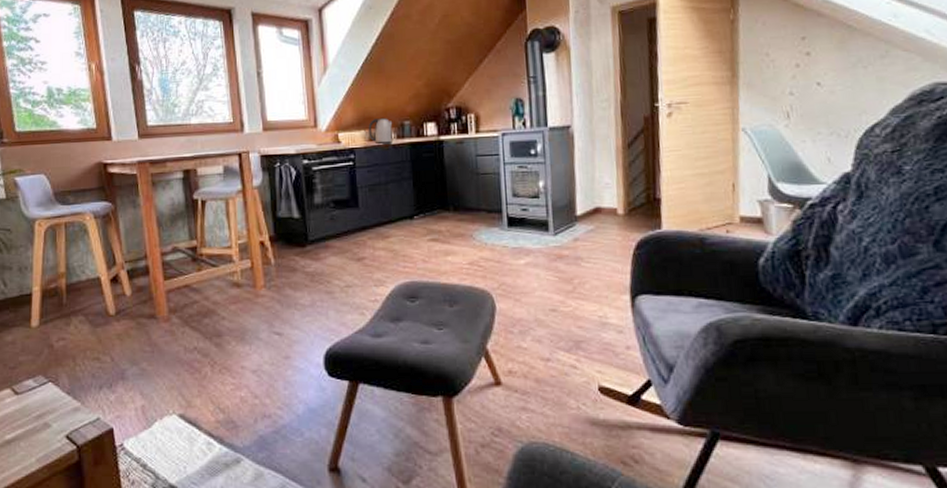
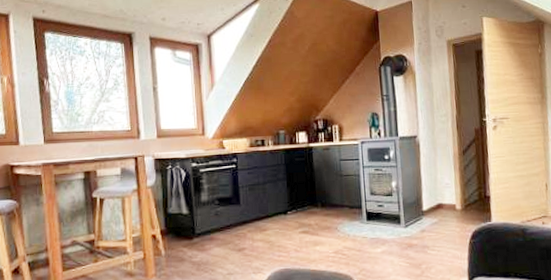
kettle: present [368,117,393,145] -> none [249,127,270,151]

